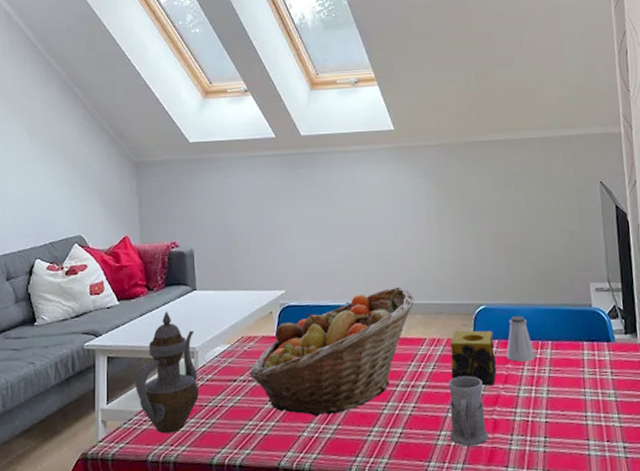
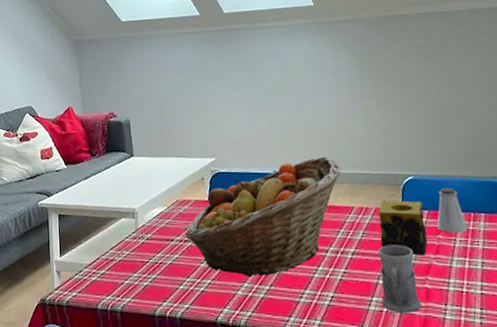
teapot: present [134,311,199,434] -> none [83,175,140,286]

